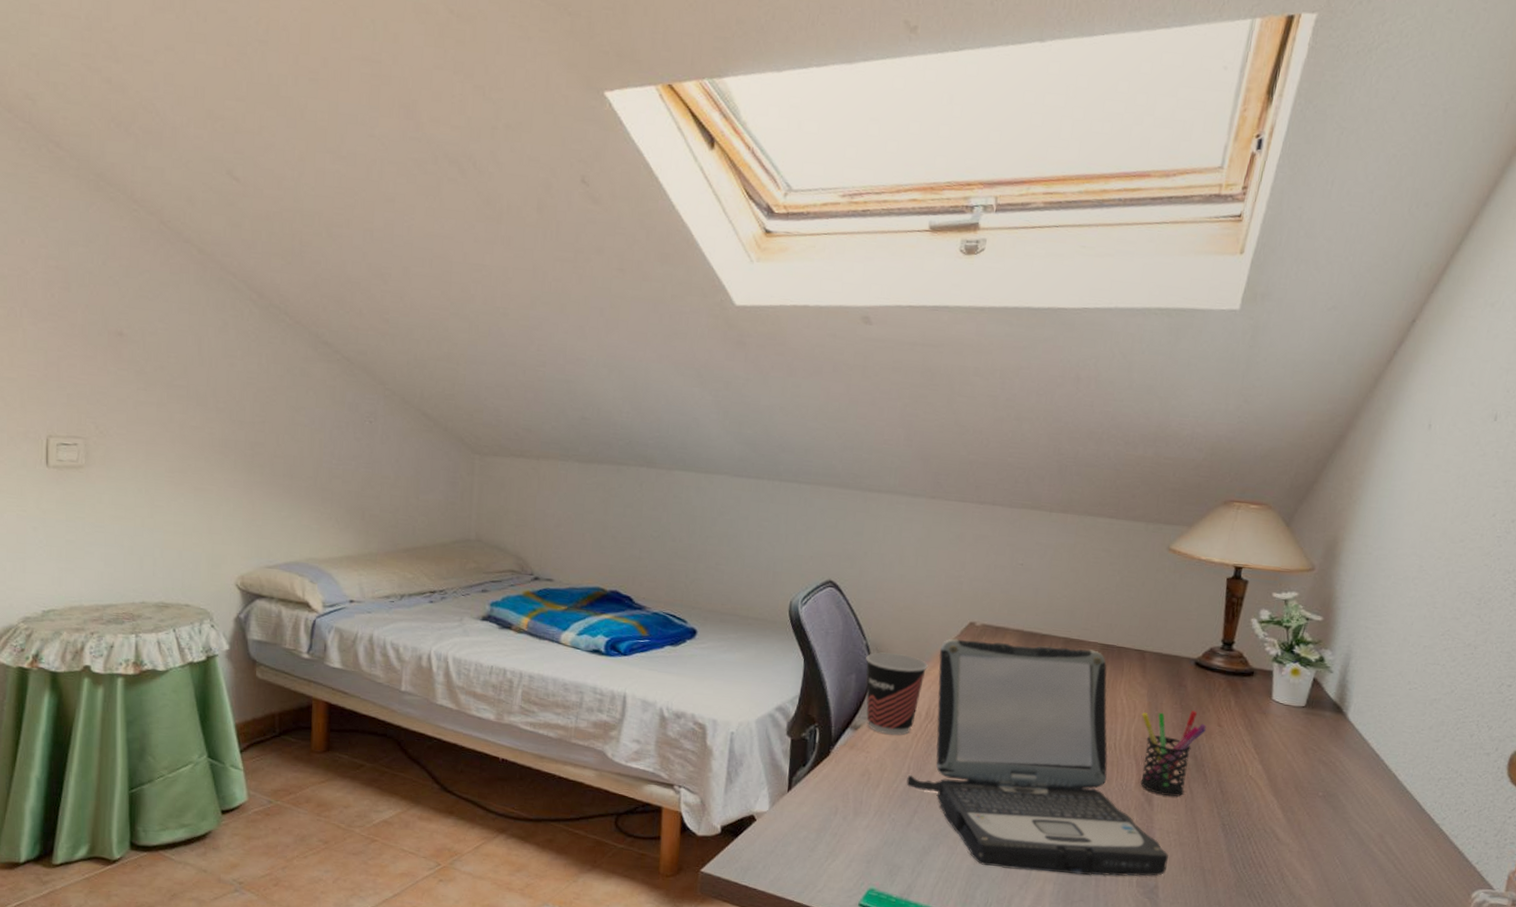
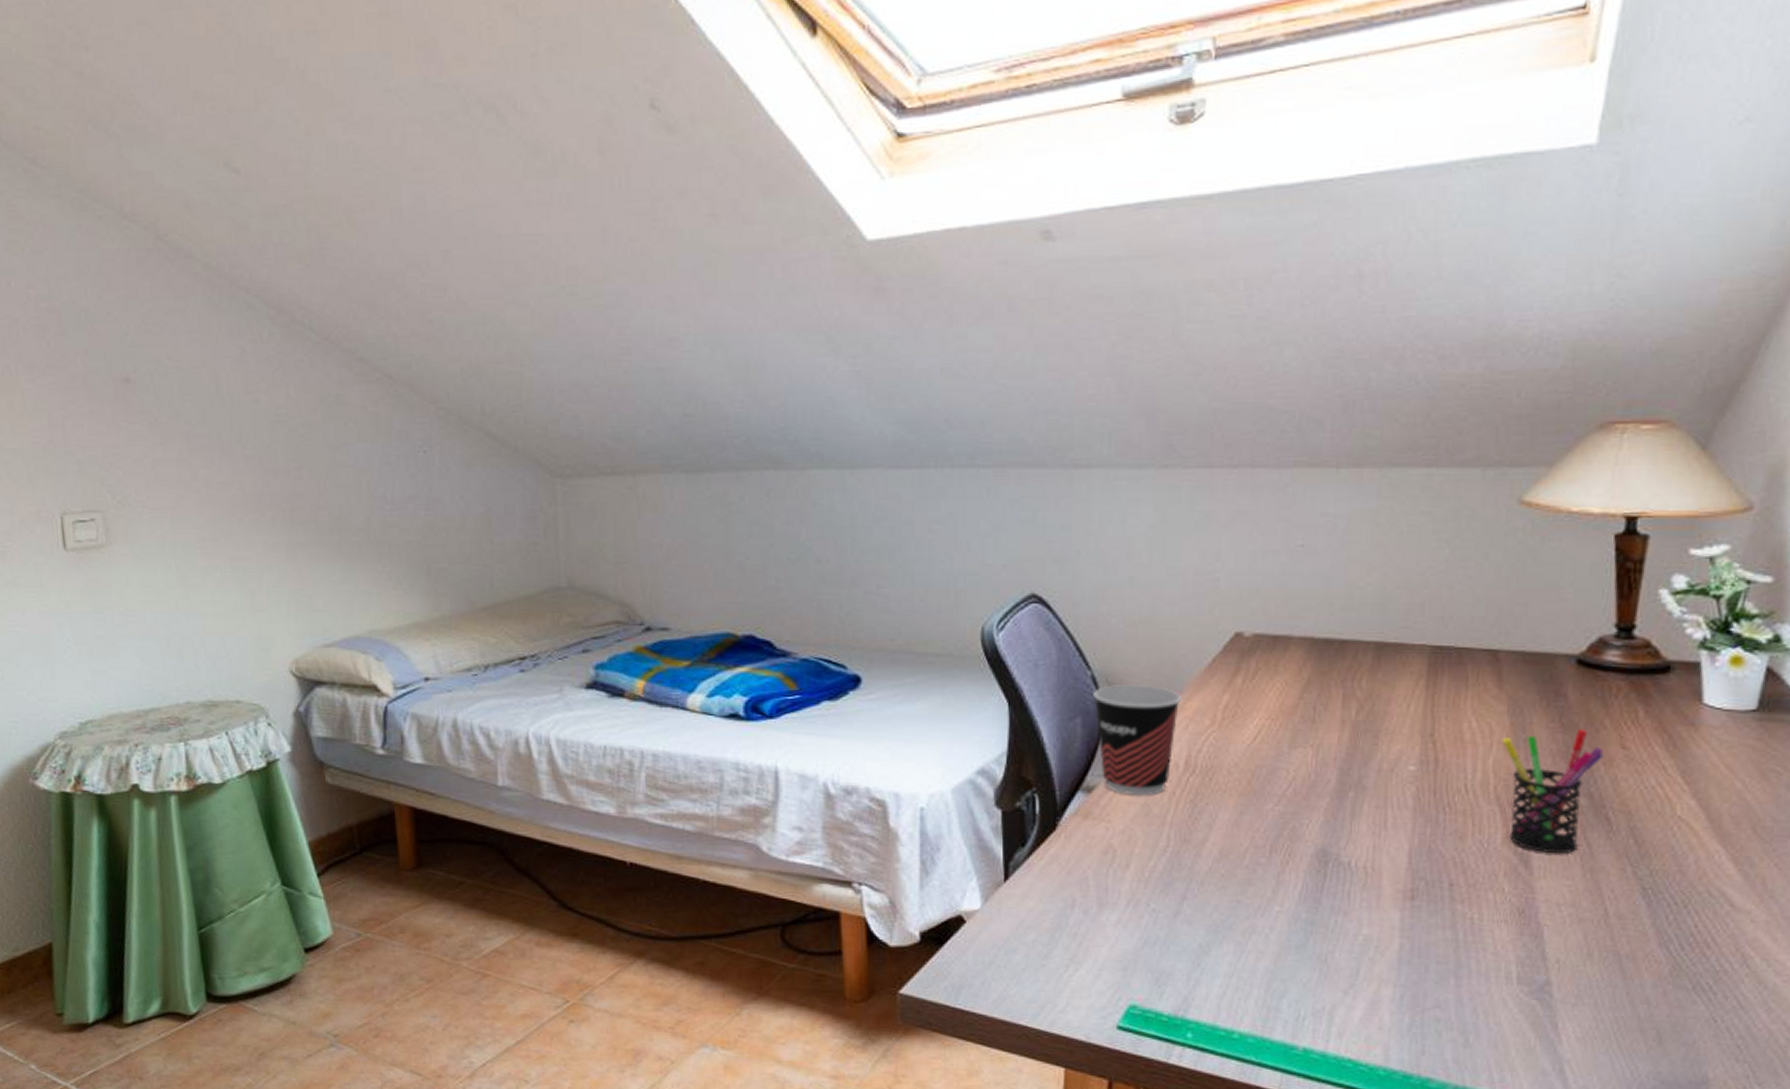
laptop: present [906,638,1168,876] -> none [1167,655,1562,972]

